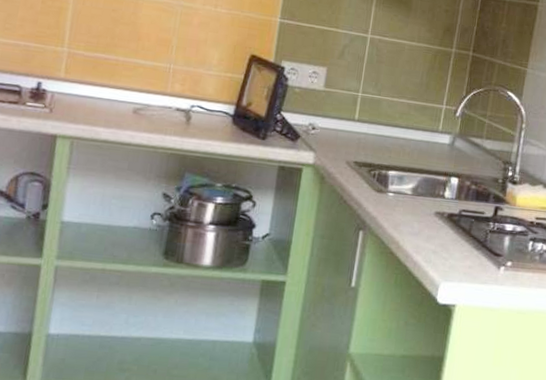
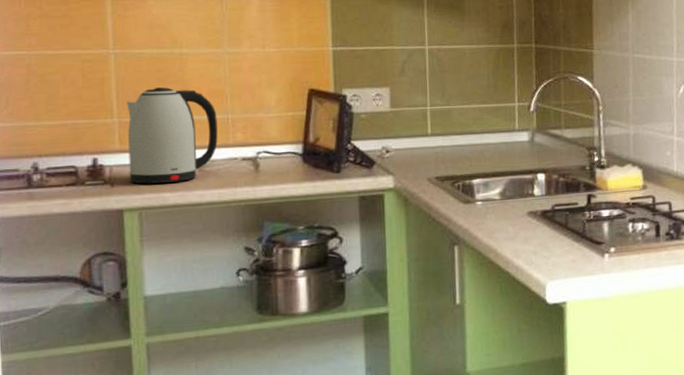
kettle: none [68,26,161,120] -> present [127,87,218,184]

